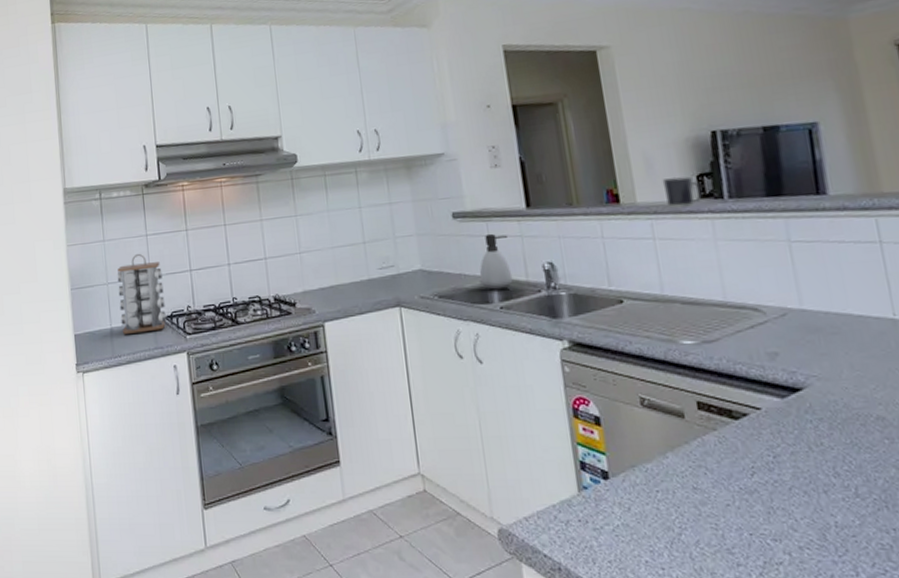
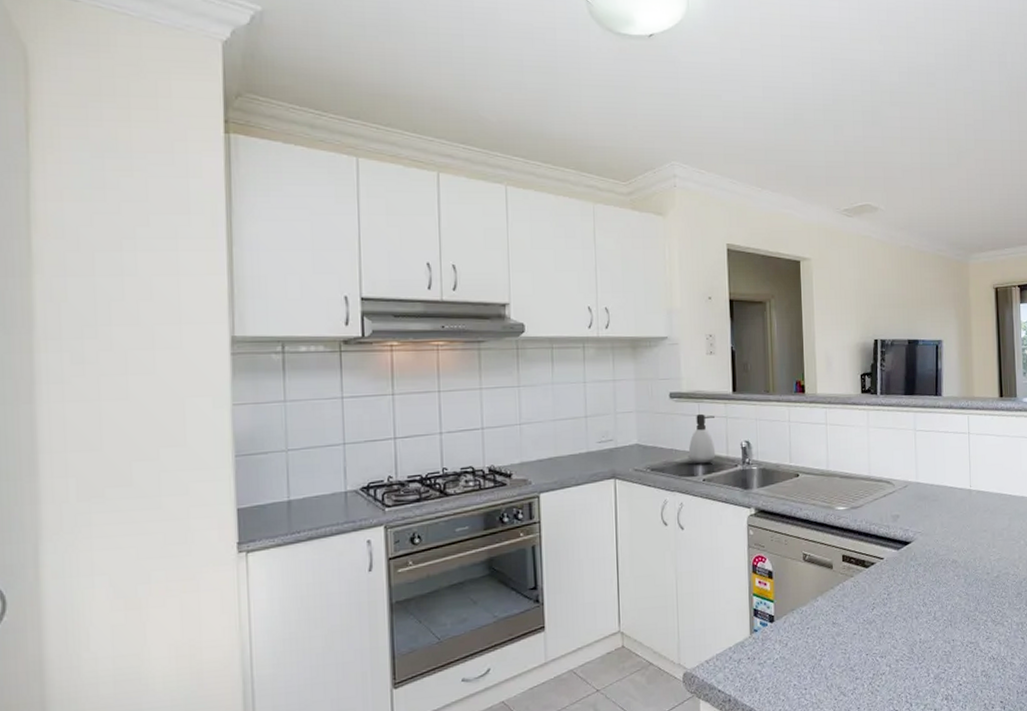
spice rack: present [117,253,167,334] -> none [300,417,361,507]
mug: present [662,176,703,208] -> none [837,375,864,400]

